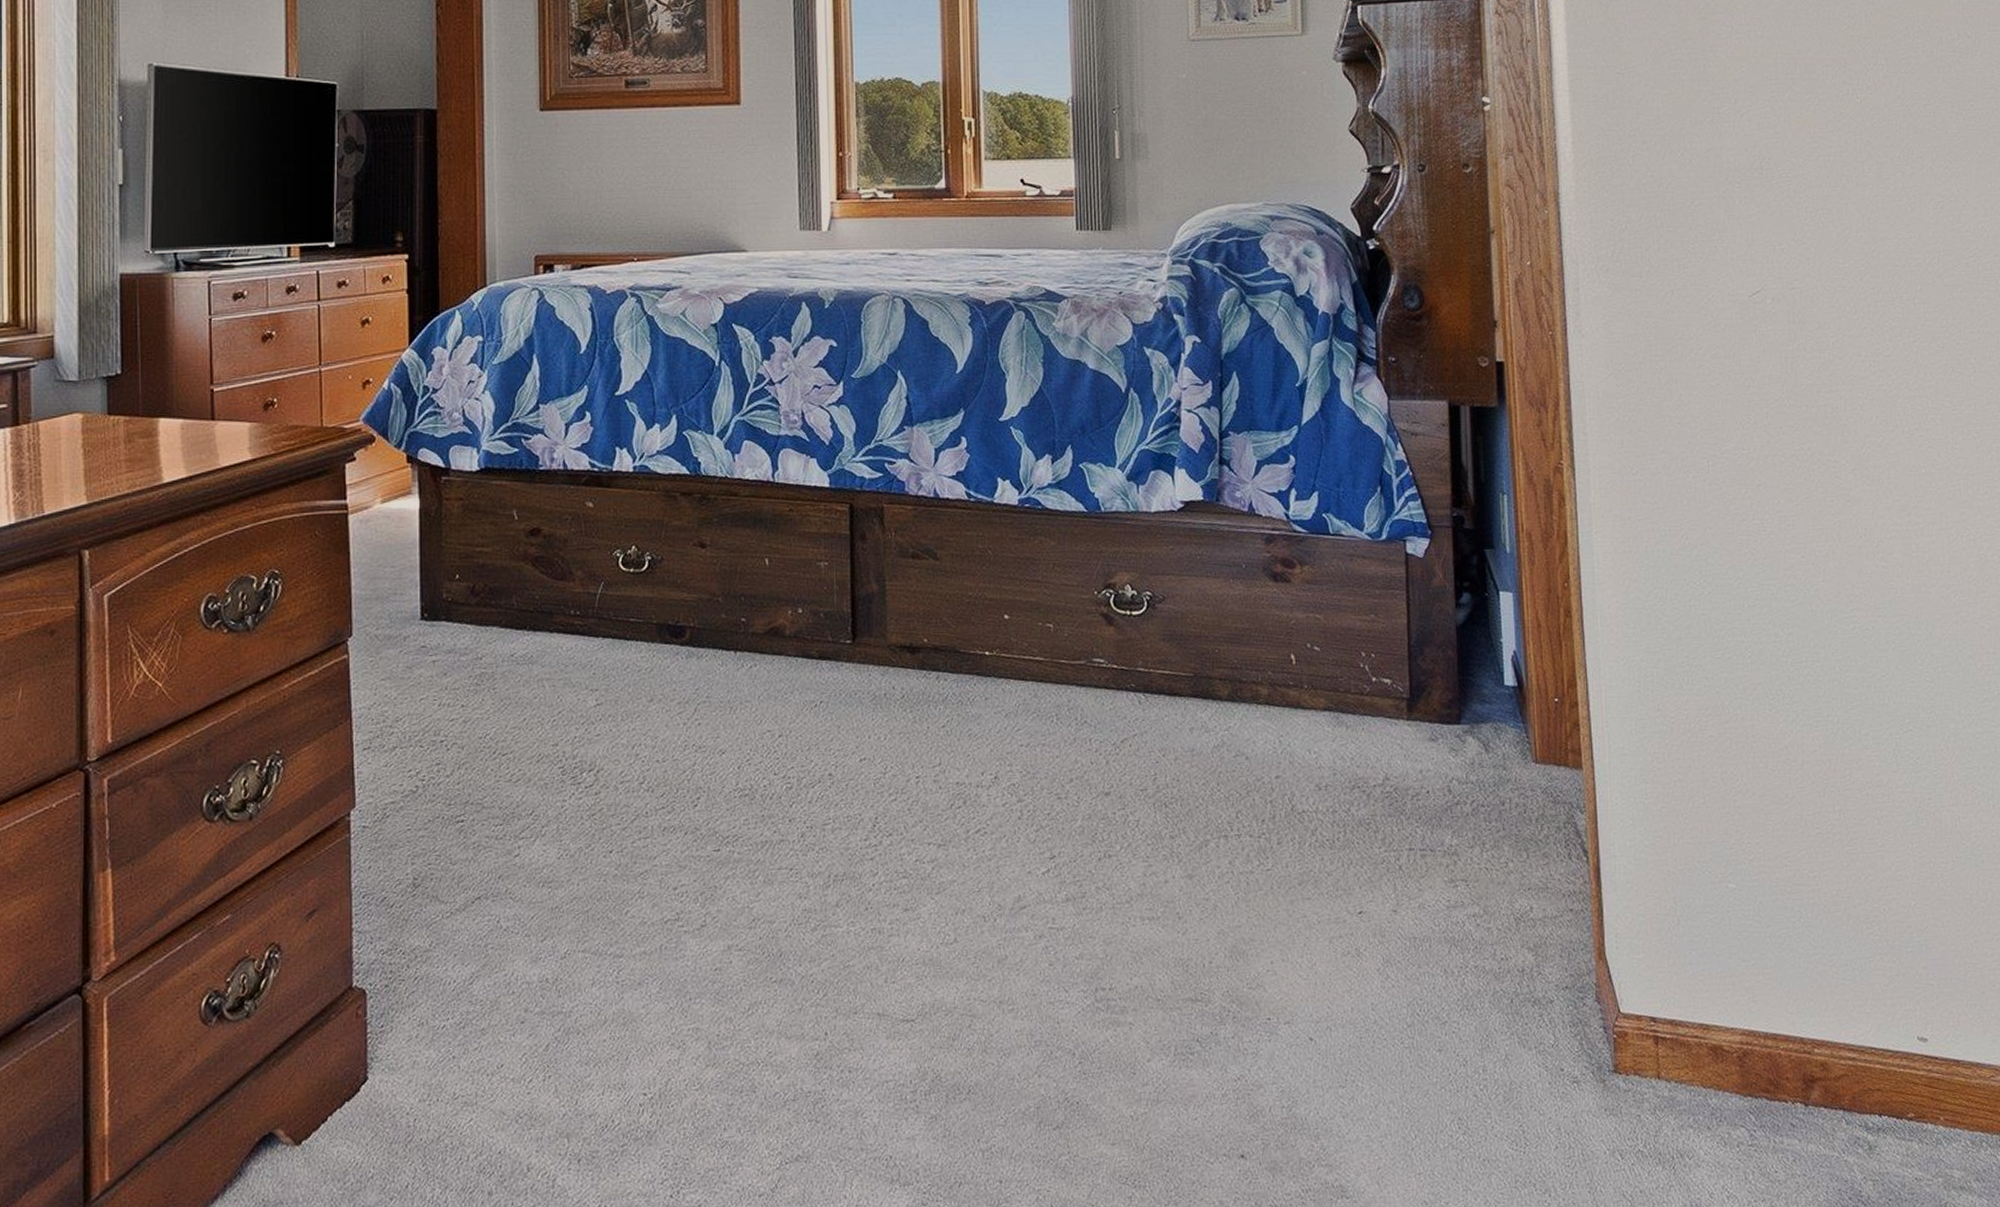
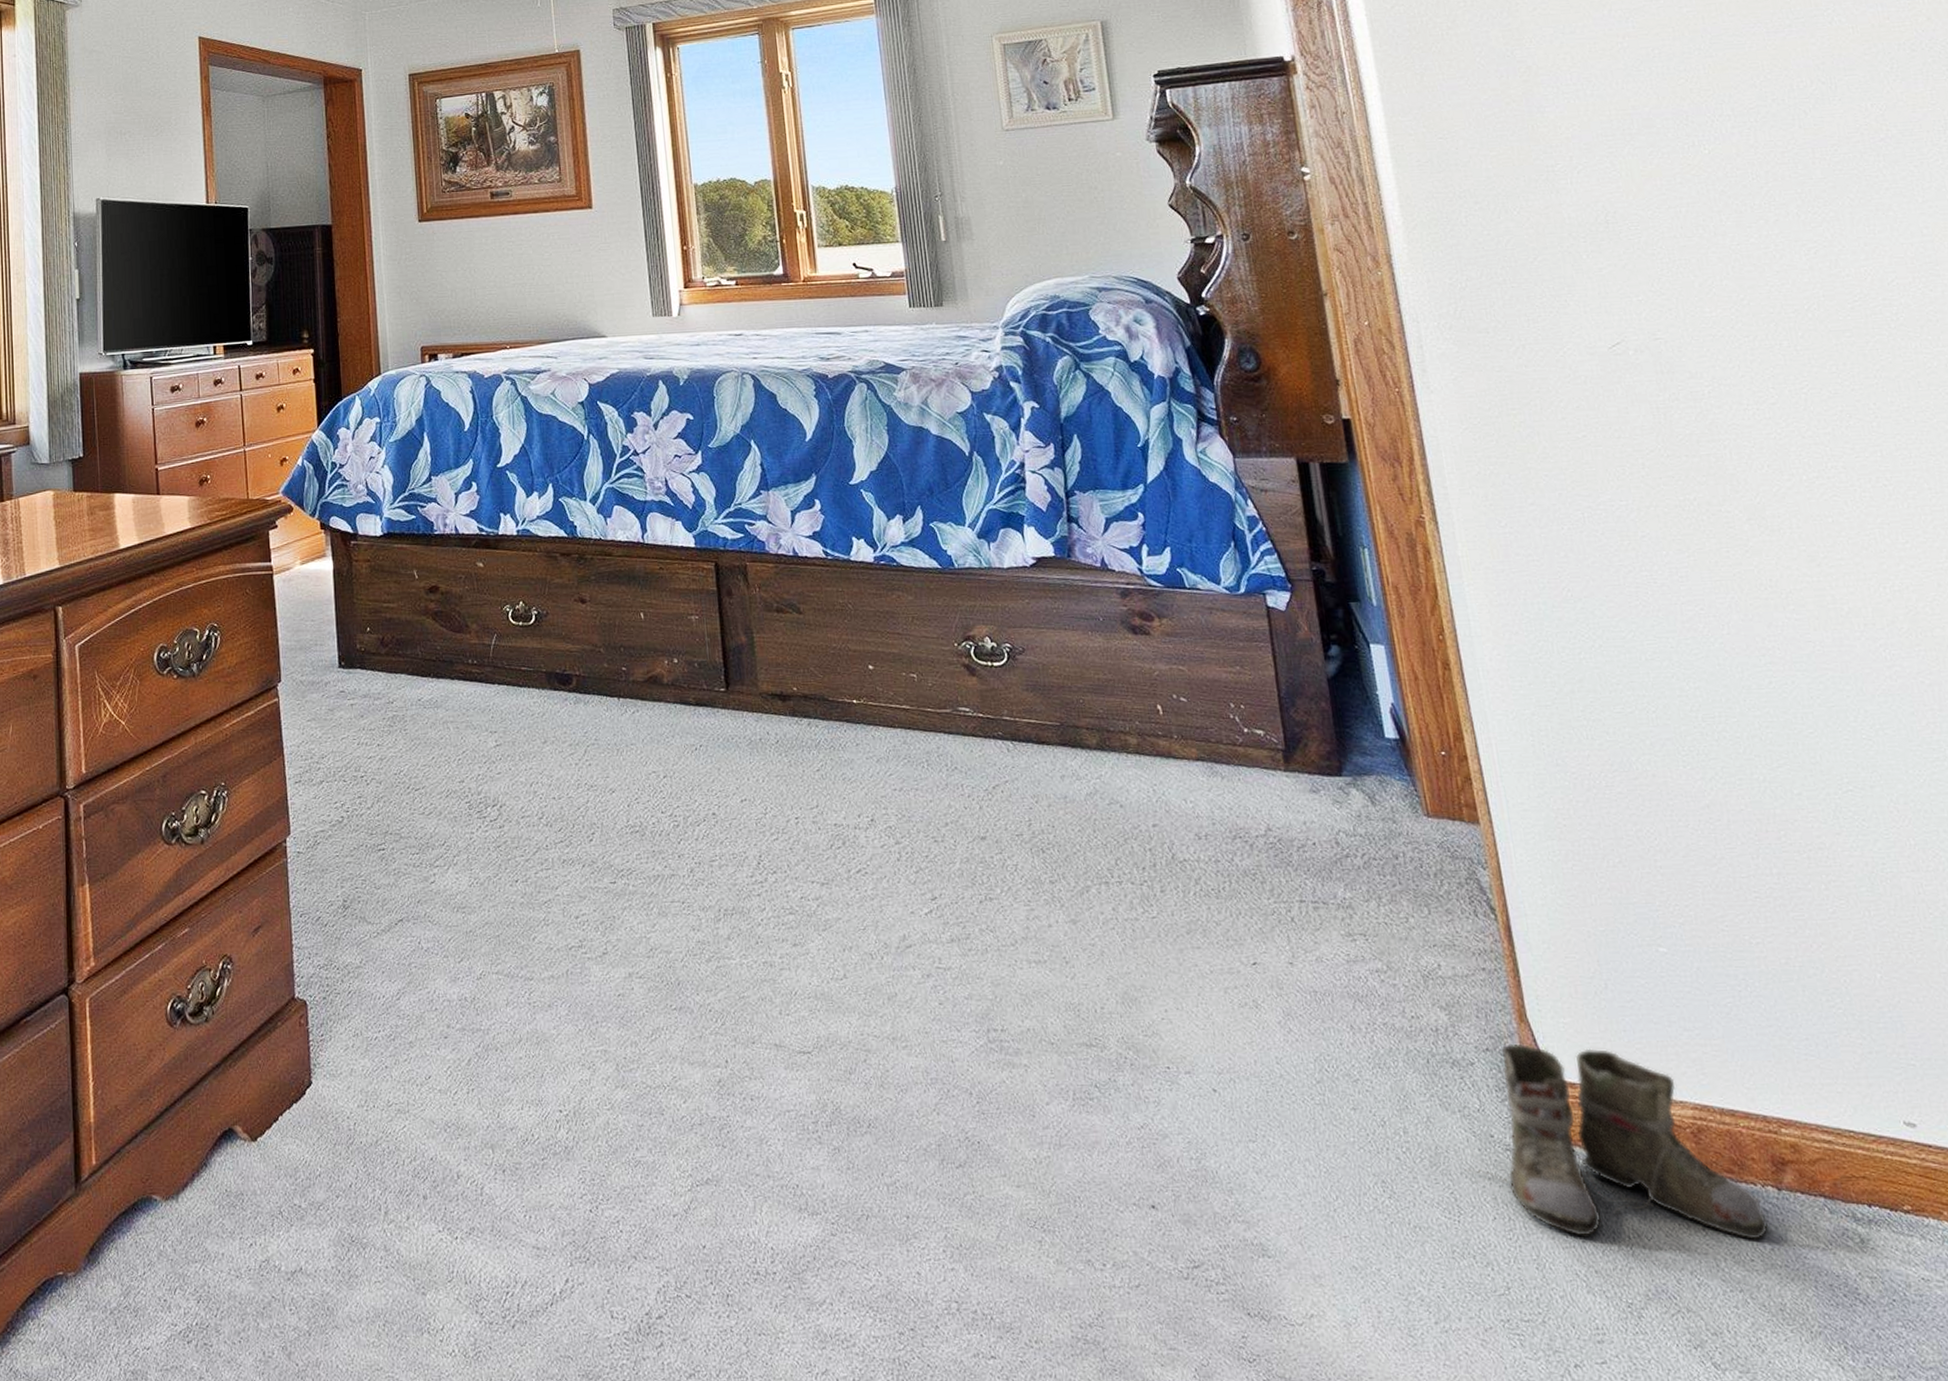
boots: none [1534,980,1794,1160] -> present [1464,1043,1769,1240]

